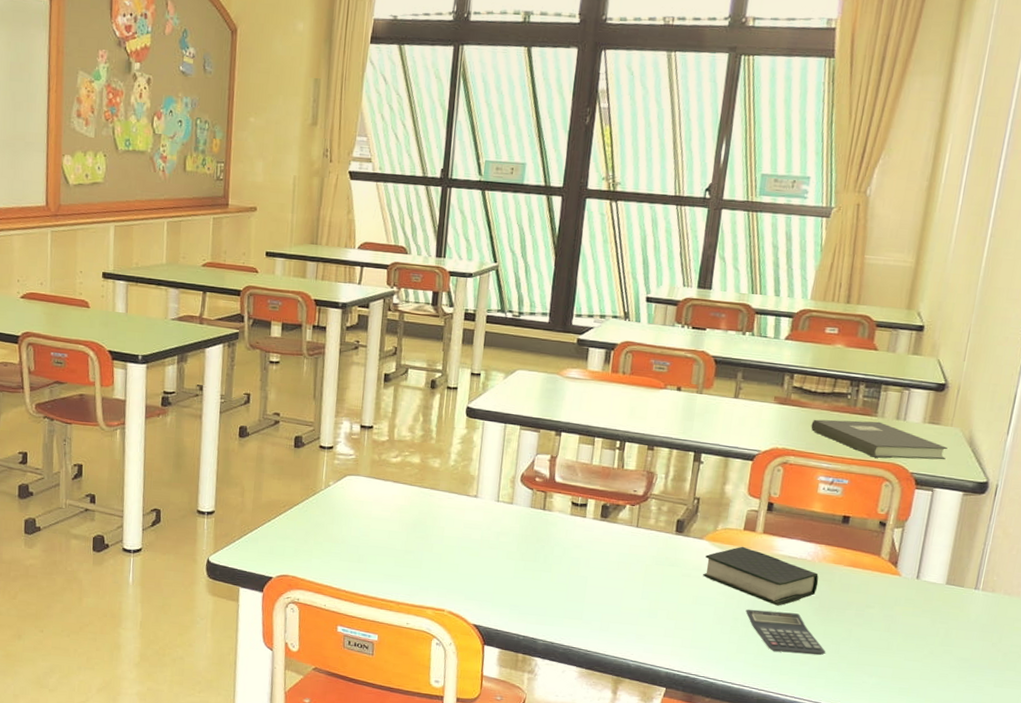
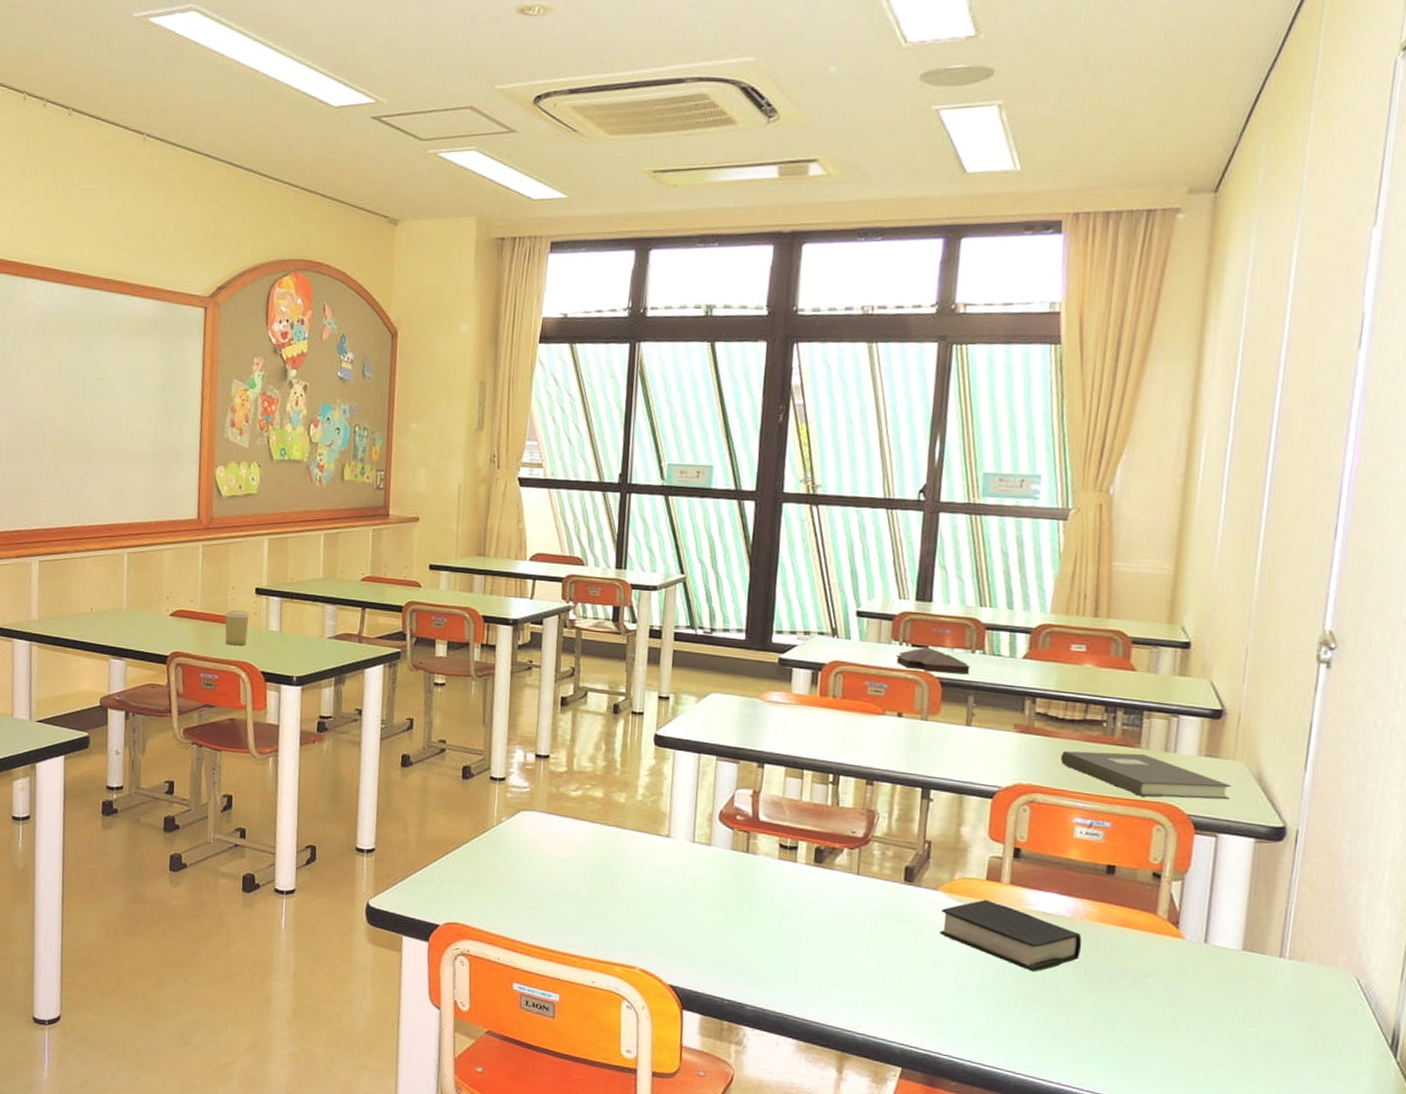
cup: none [73,292,97,327] -> present [224,609,250,646]
papers: none [678,329,742,354] -> present [896,647,972,675]
calculator: present [745,609,826,656] -> none [994,974,1097,1034]

